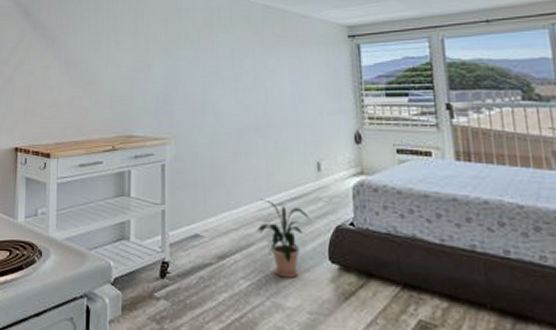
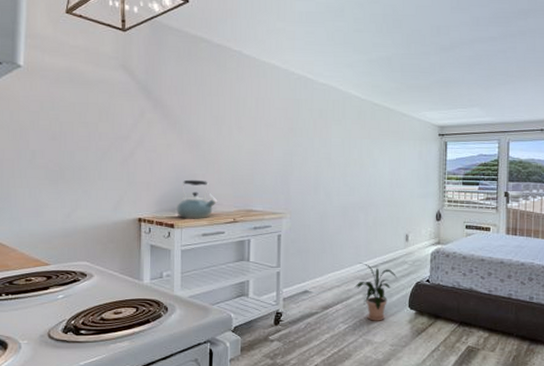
kettle: none [53,103,96,148] -> present [176,179,218,219]

